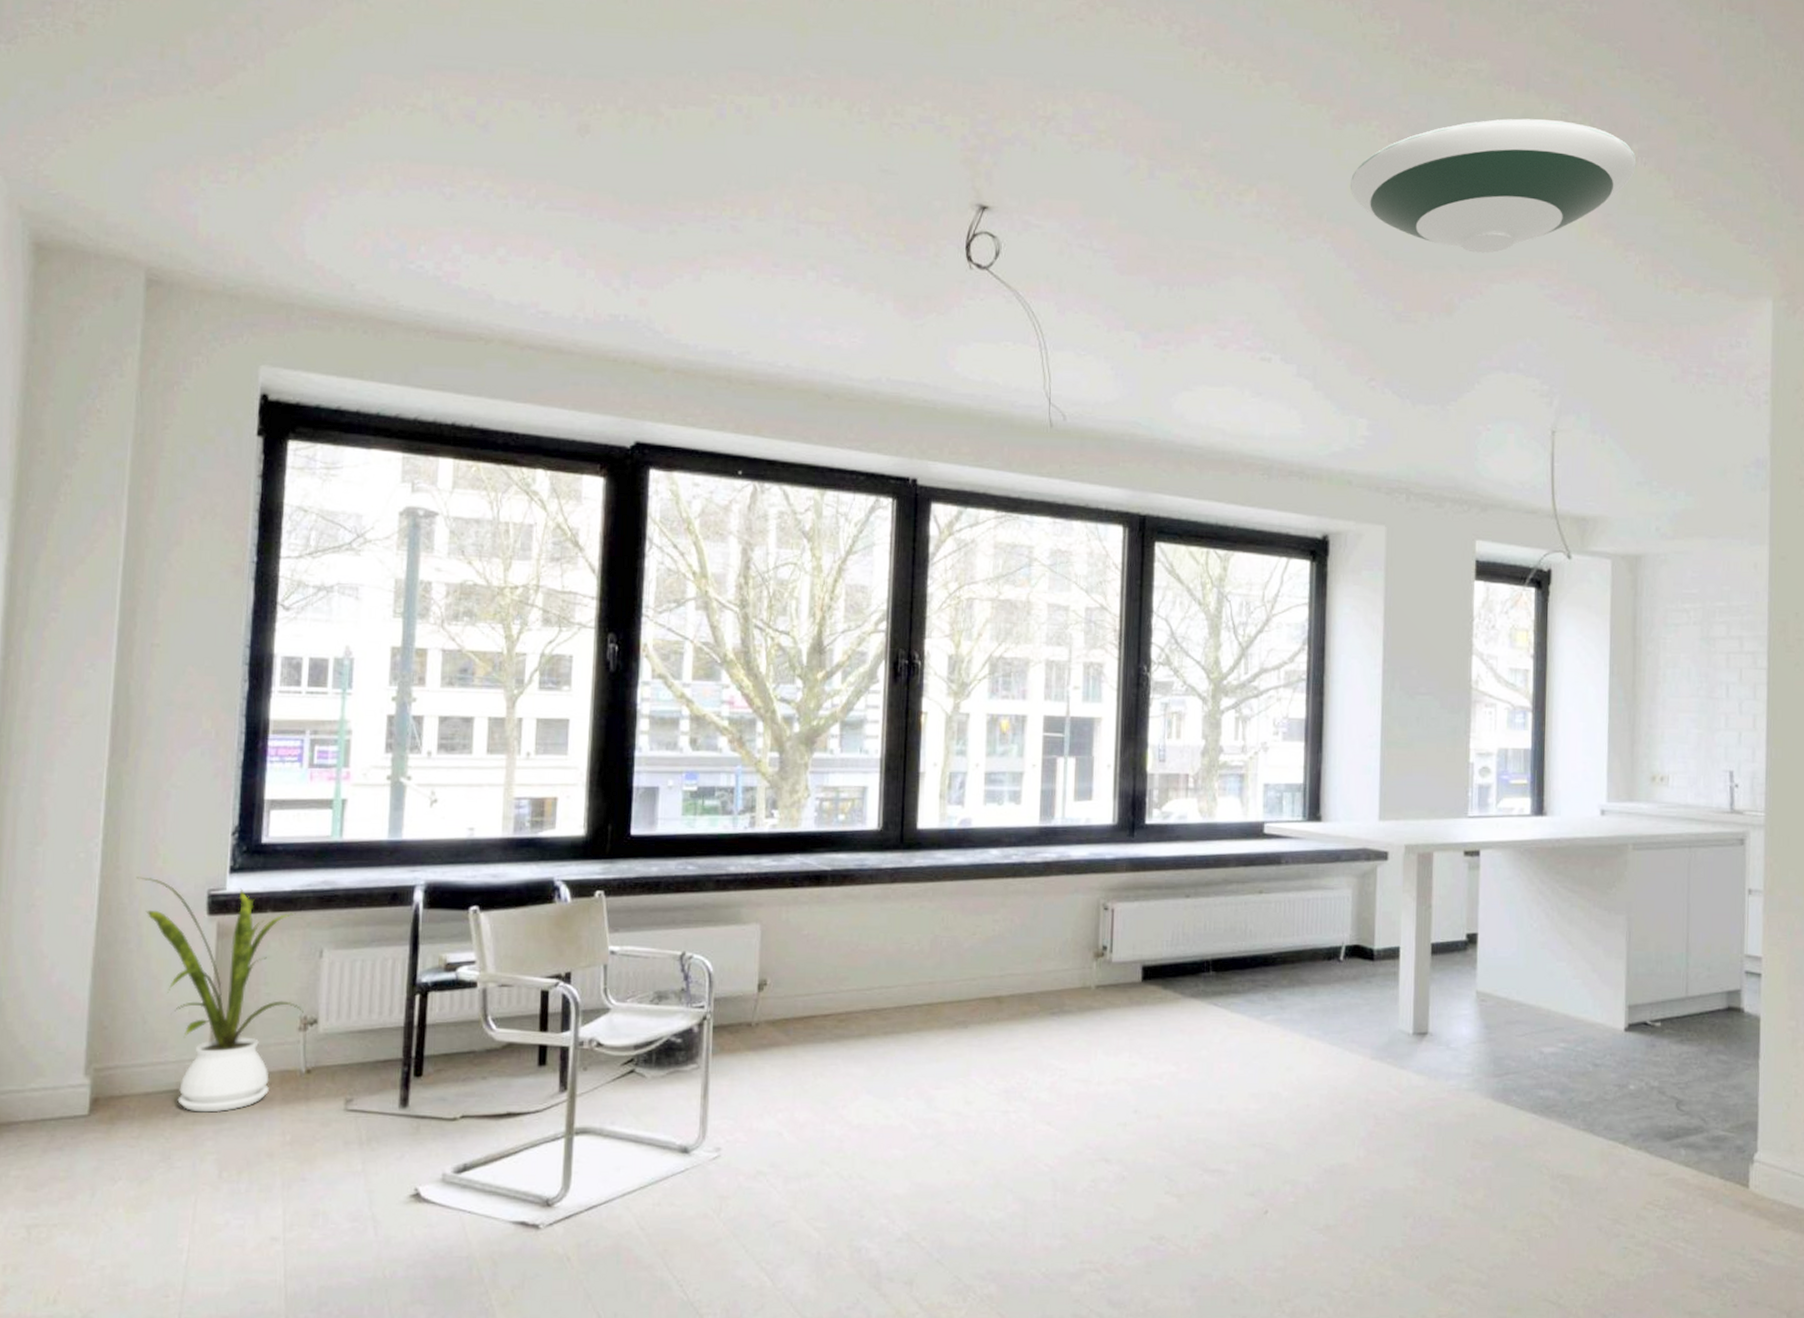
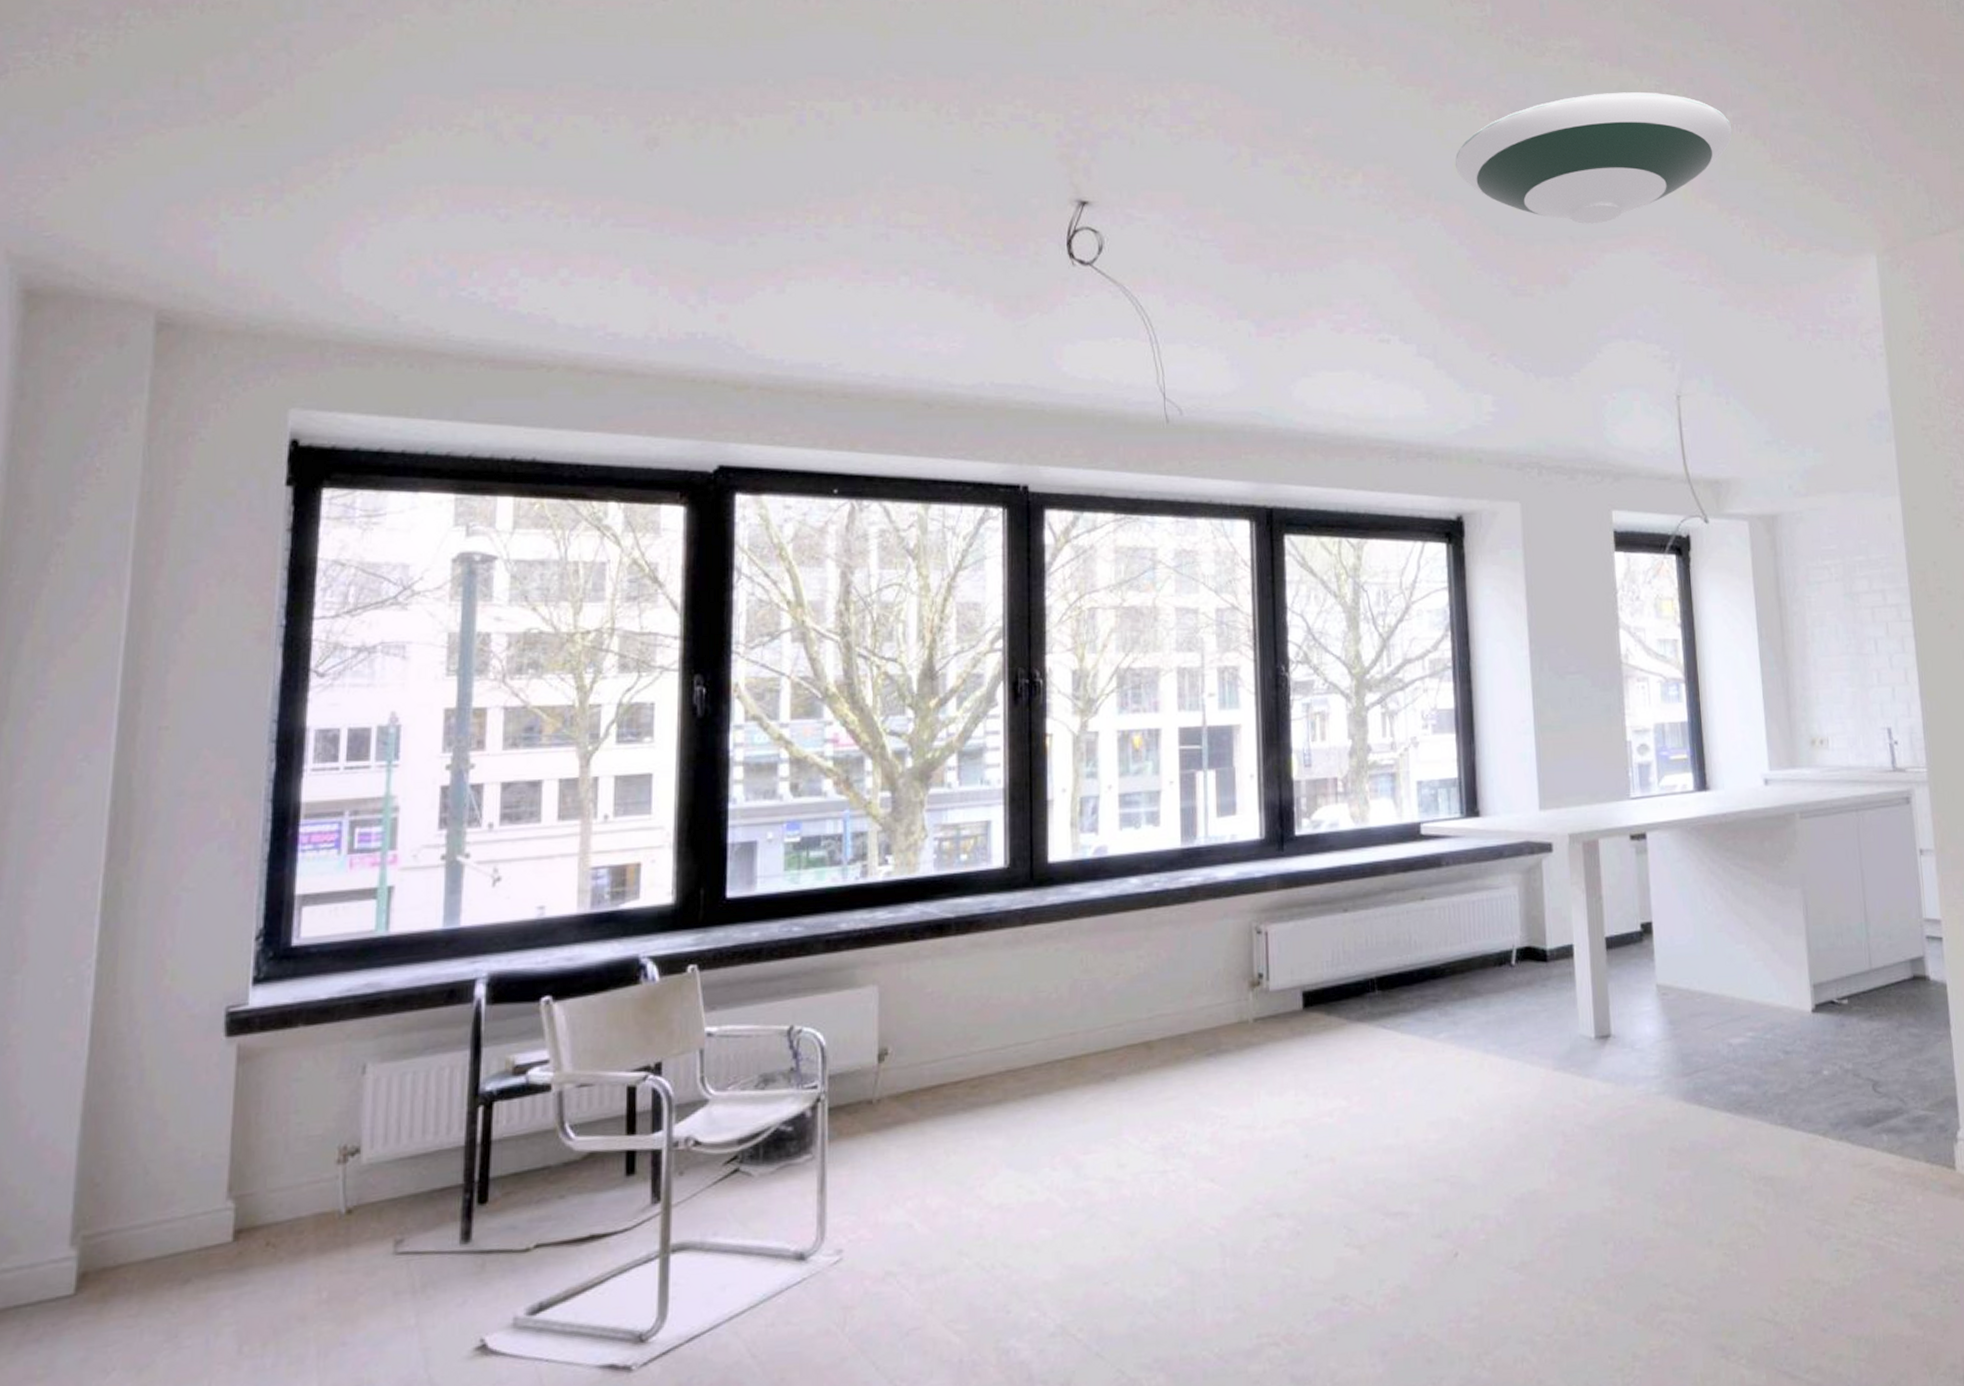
house plant: present [136,876,304,1113] -> none [137,999,343,1276]

